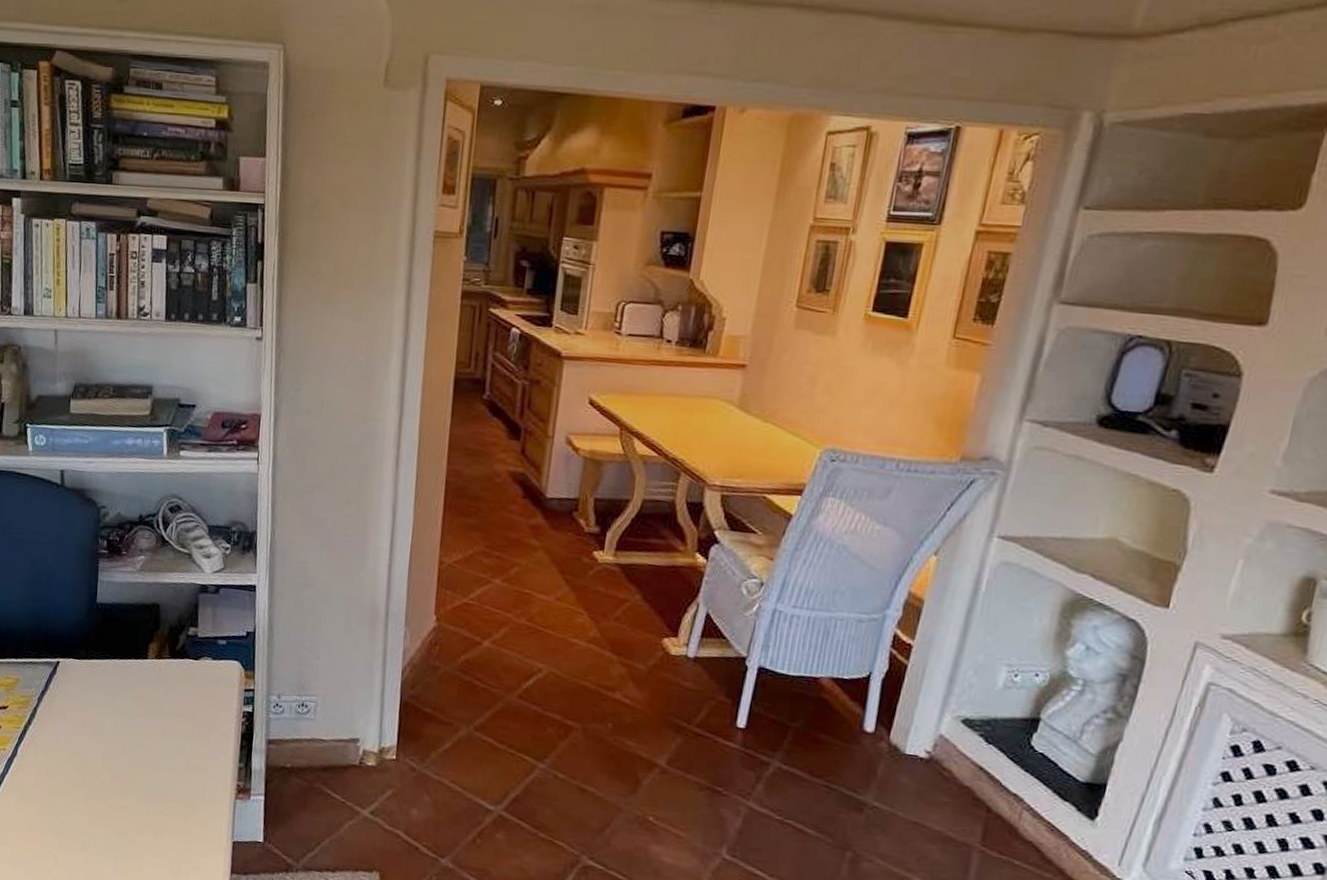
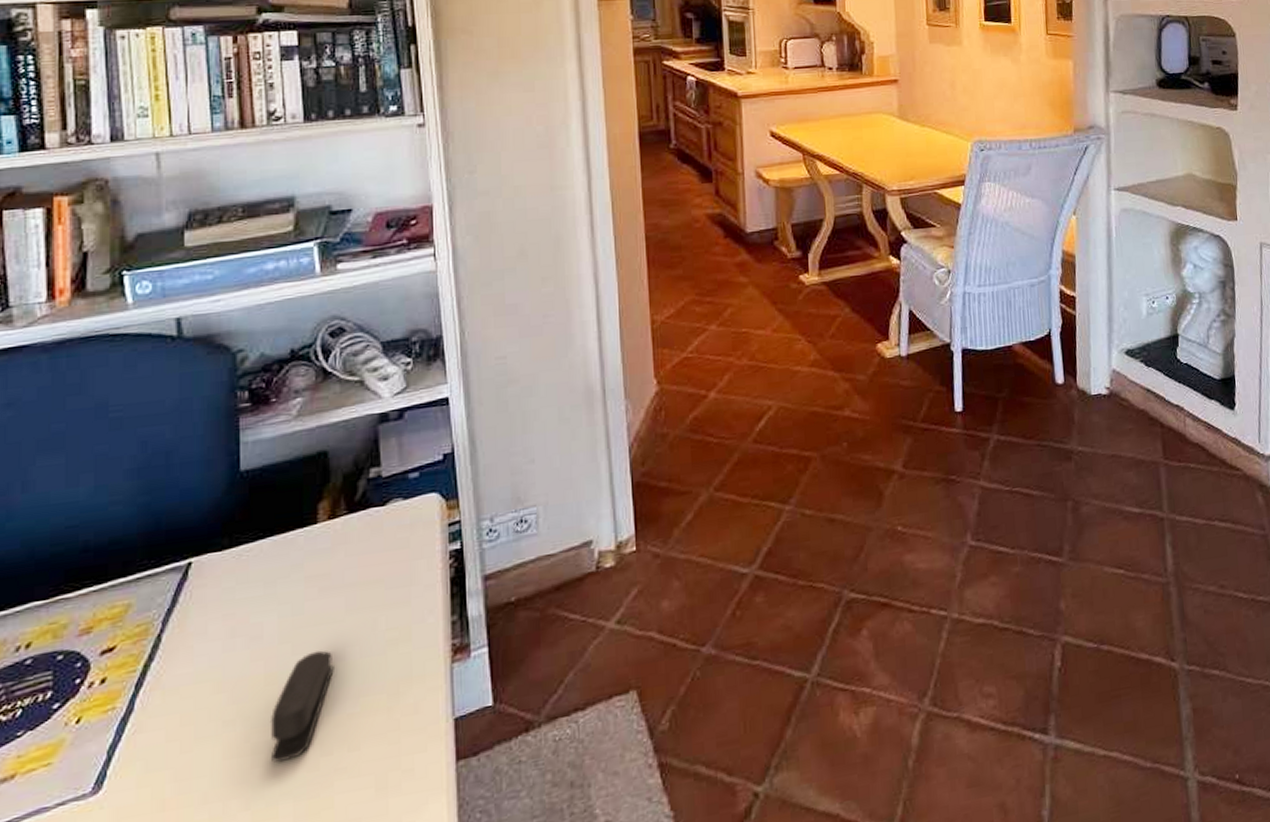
stapler: none [102,755,150,828] -> present [269,650,334,763]

